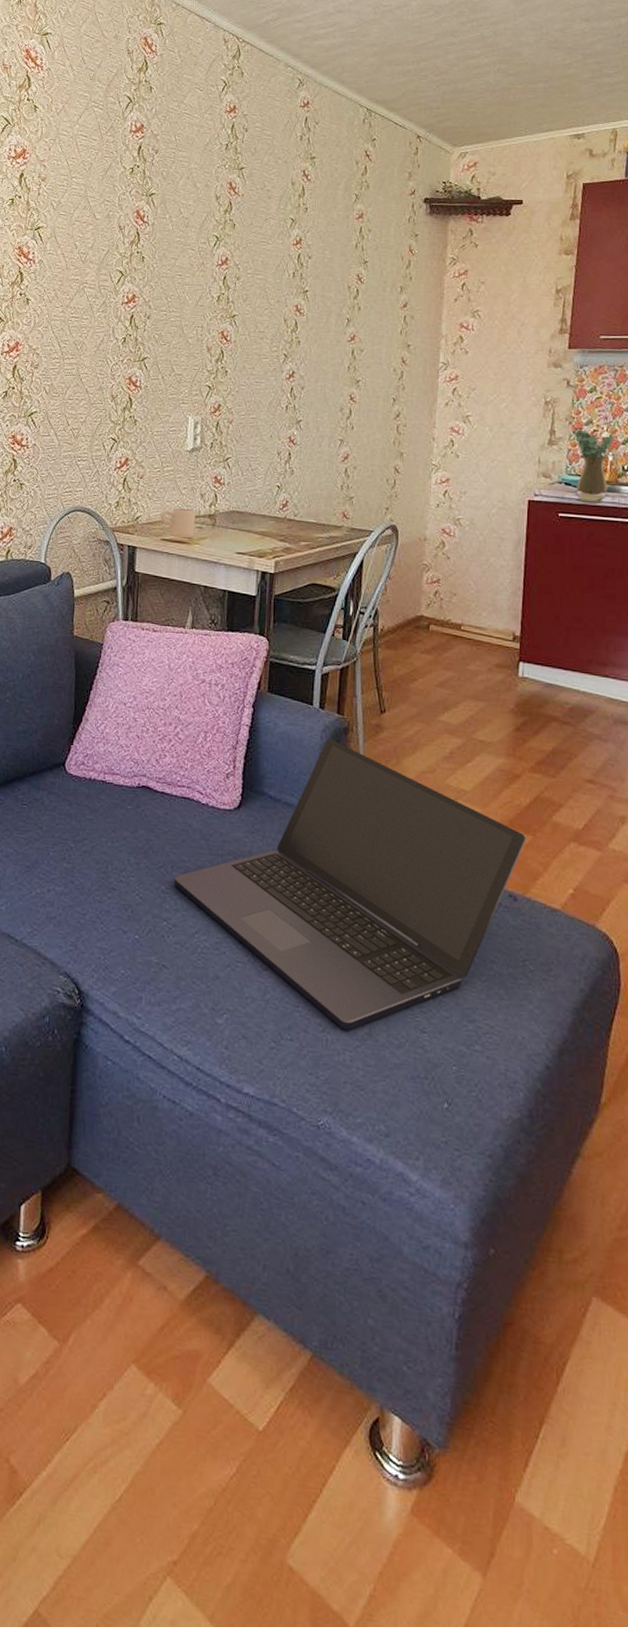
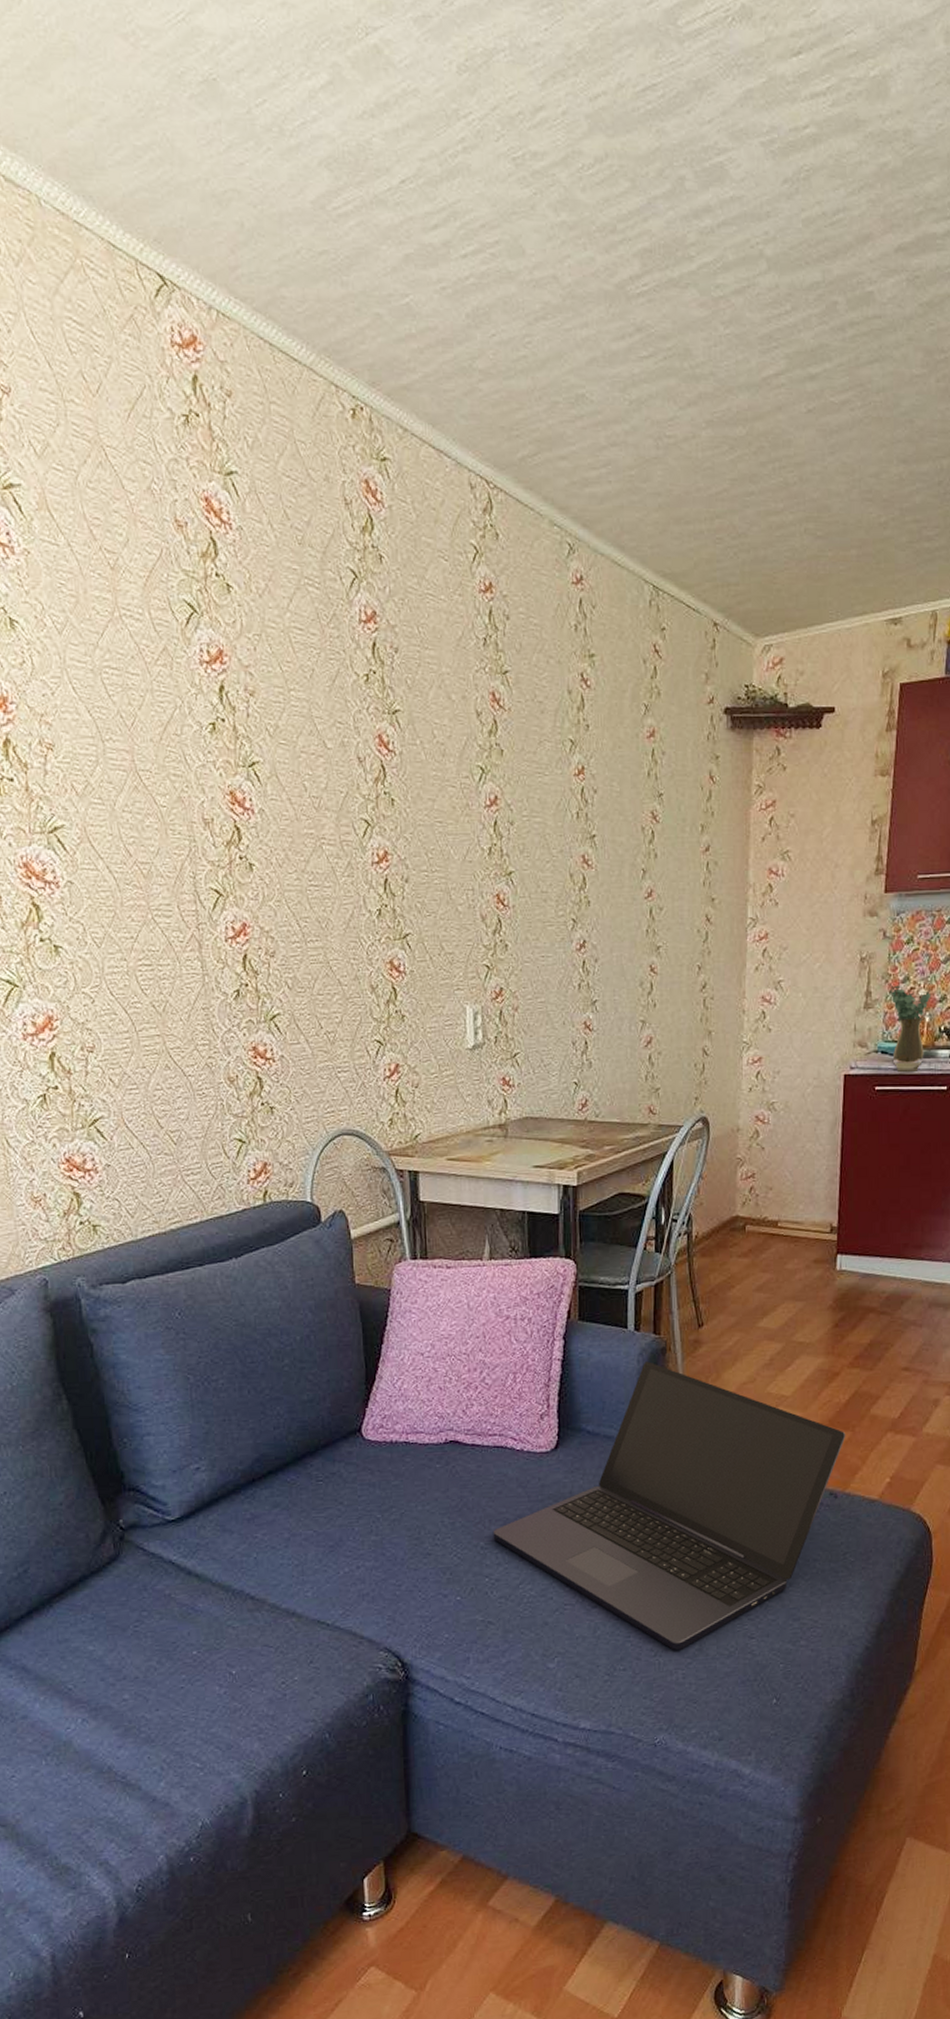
mug: present [160,507,196,539] -> none [442,1119,485,1156]

